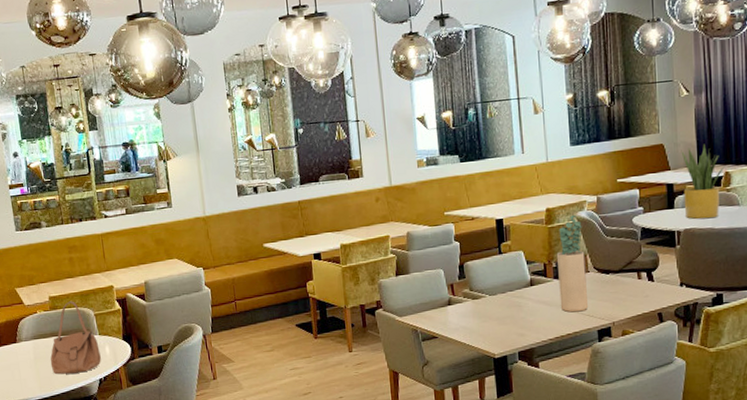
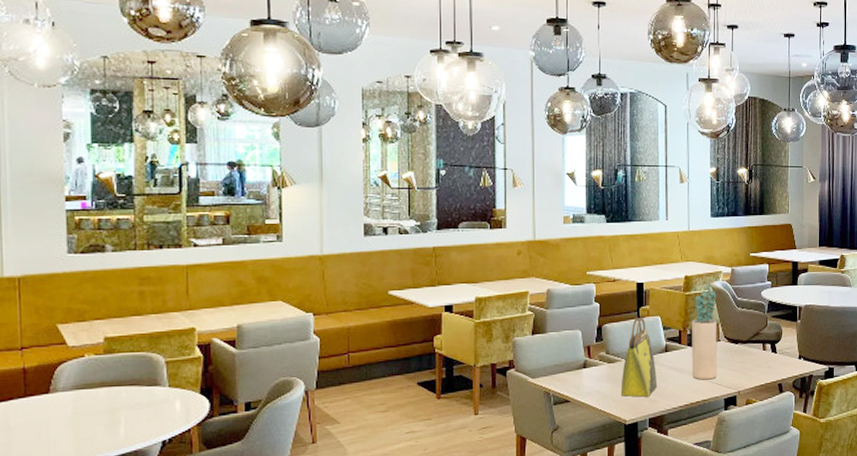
handbag: present [50,301,101,375] -> none [95,344,168,435]
tote bag: none [487,252,525,331] -> present [620,317,658,397]
planter: present [681,143,726,219] -> none [806,227,842,297]

